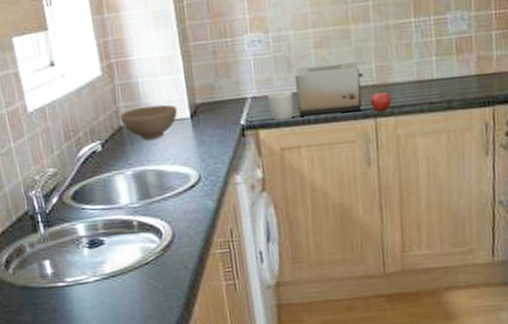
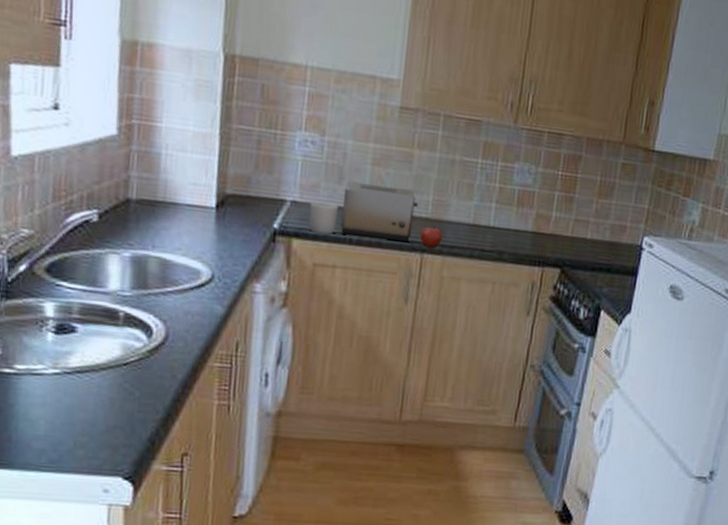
bowl: present [119,104,178,140] -> none [129,182,202,223]

